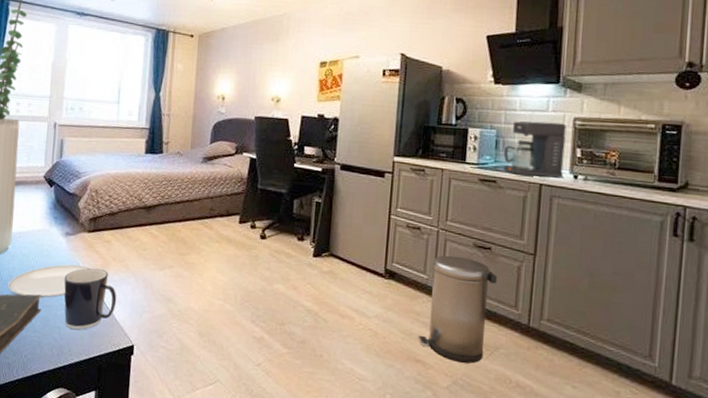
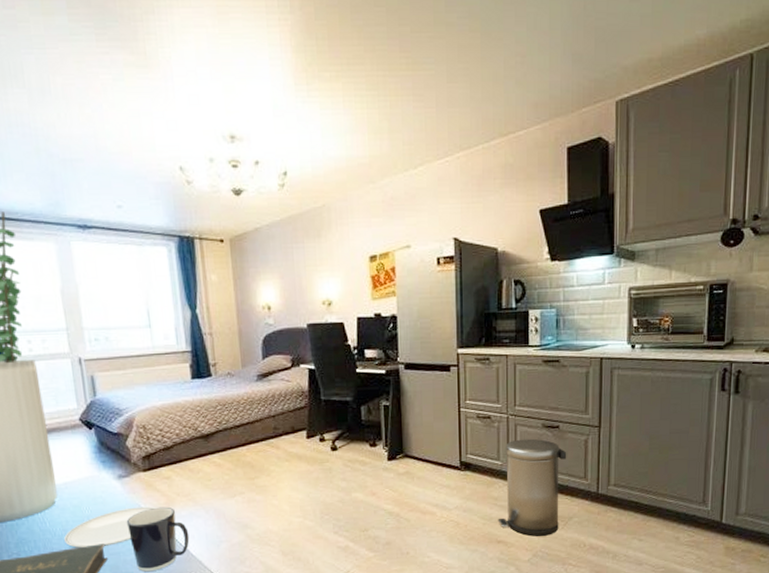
coffee maker: present [503,121,567,178] -> none [564,294,622,353]

